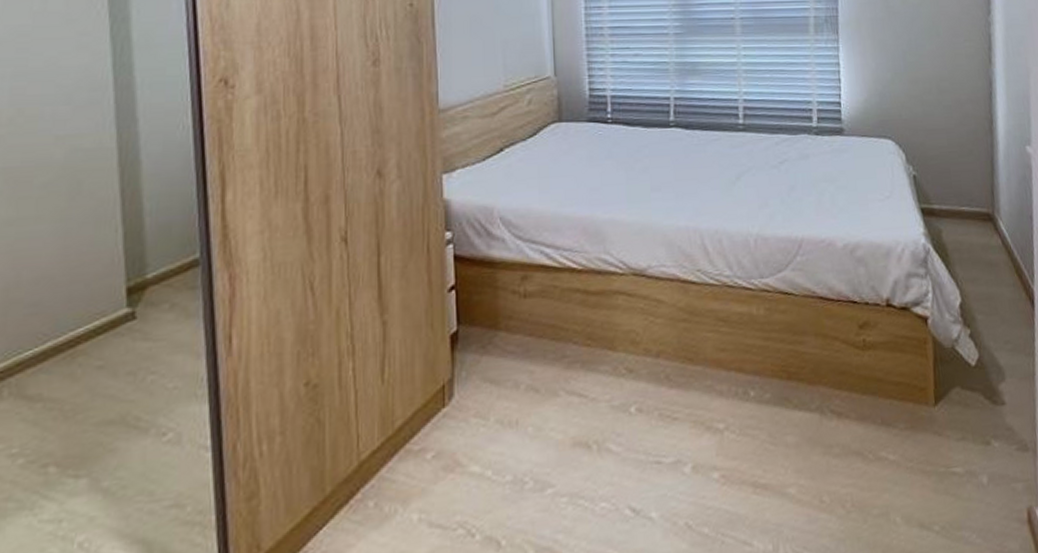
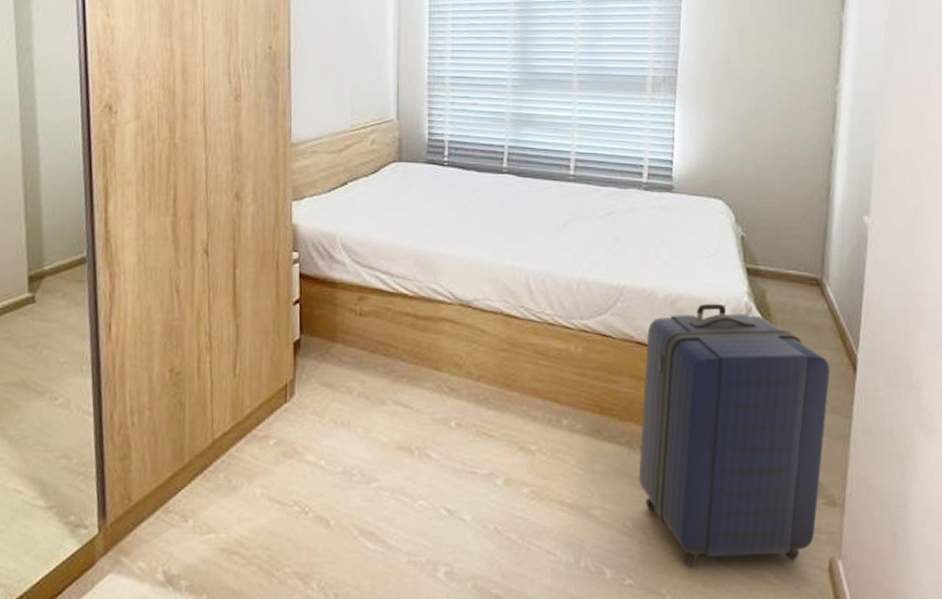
suitcase: none [829,247,1011,539] -> present [638,303,830,568]

